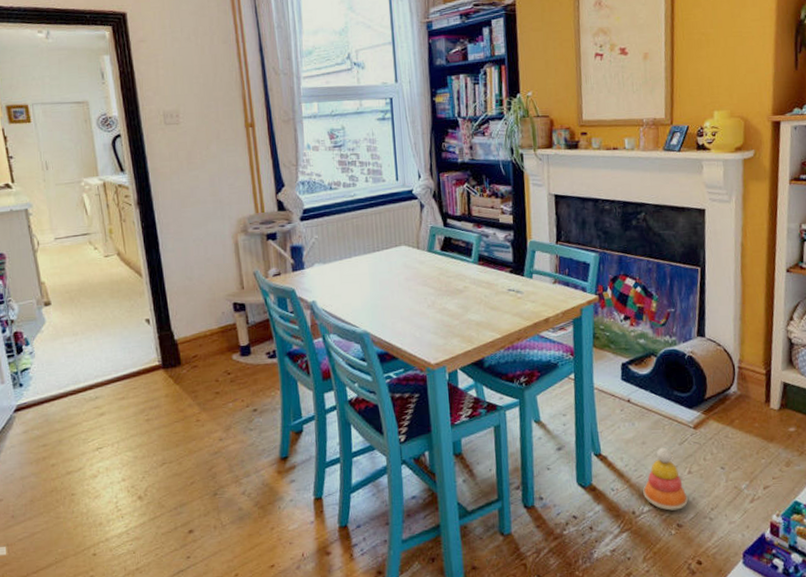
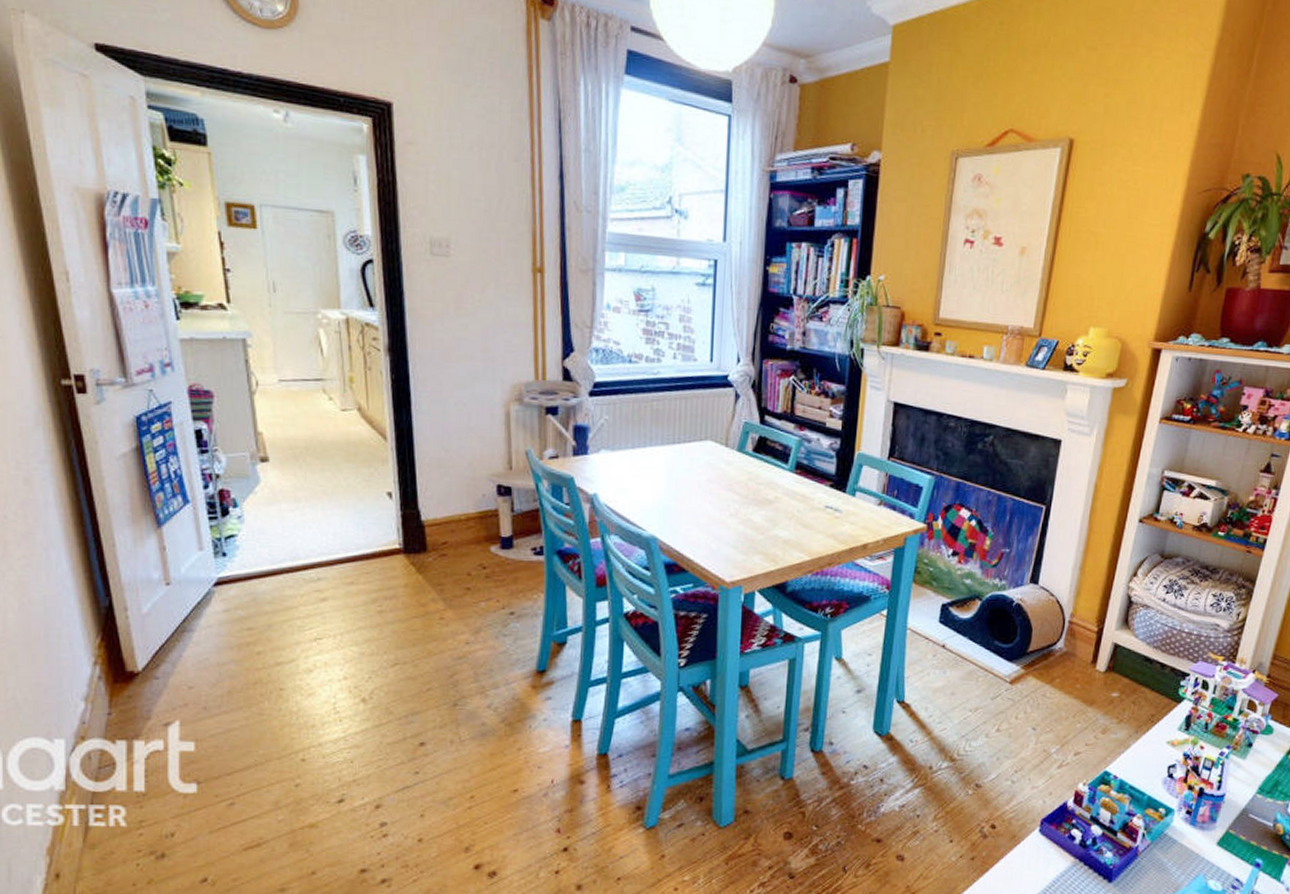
stacking toy: present [643,447,688,511] -> none [944,700,992,769]

